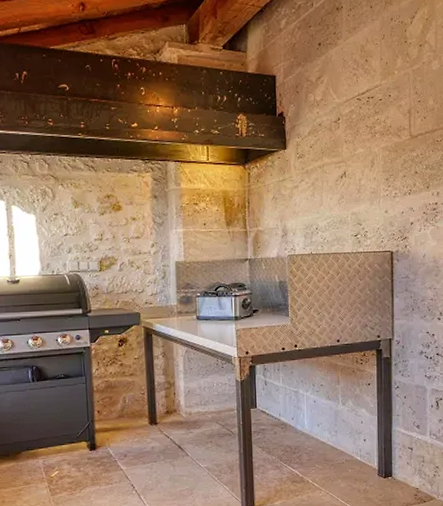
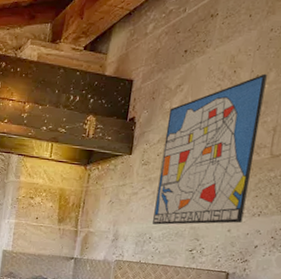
wall art: none [314,60,396,215] -> present [153,73,267,225]

